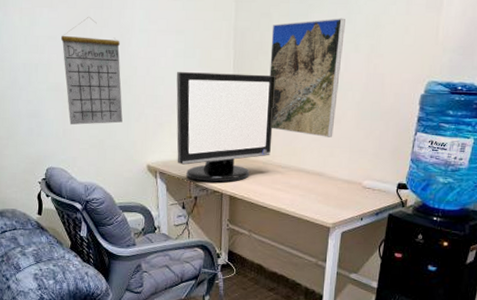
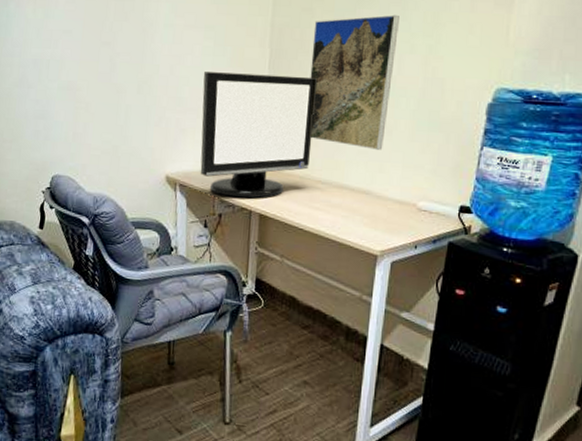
calendar: present [61,17,123,125] -> none [77,10,142,129]

